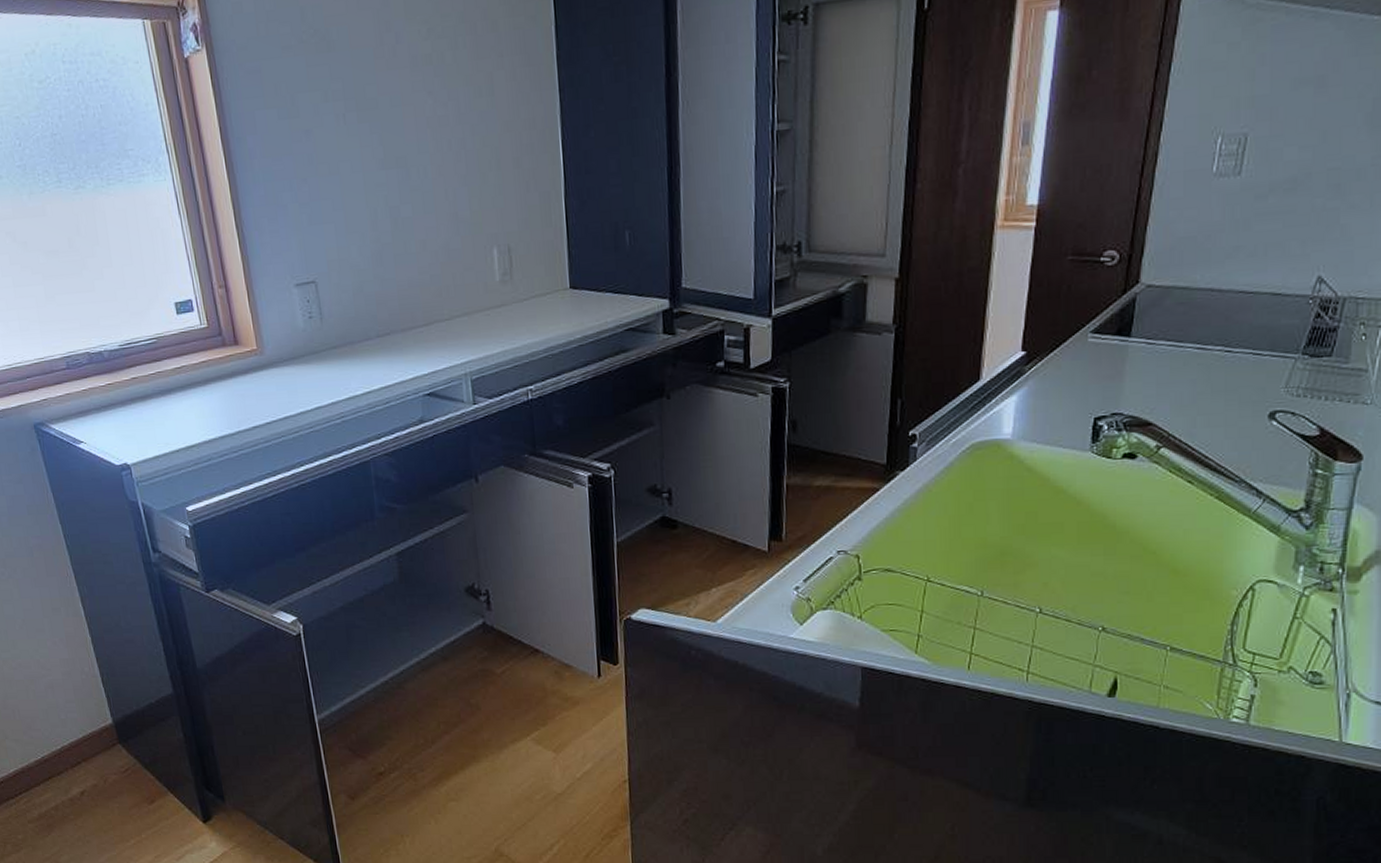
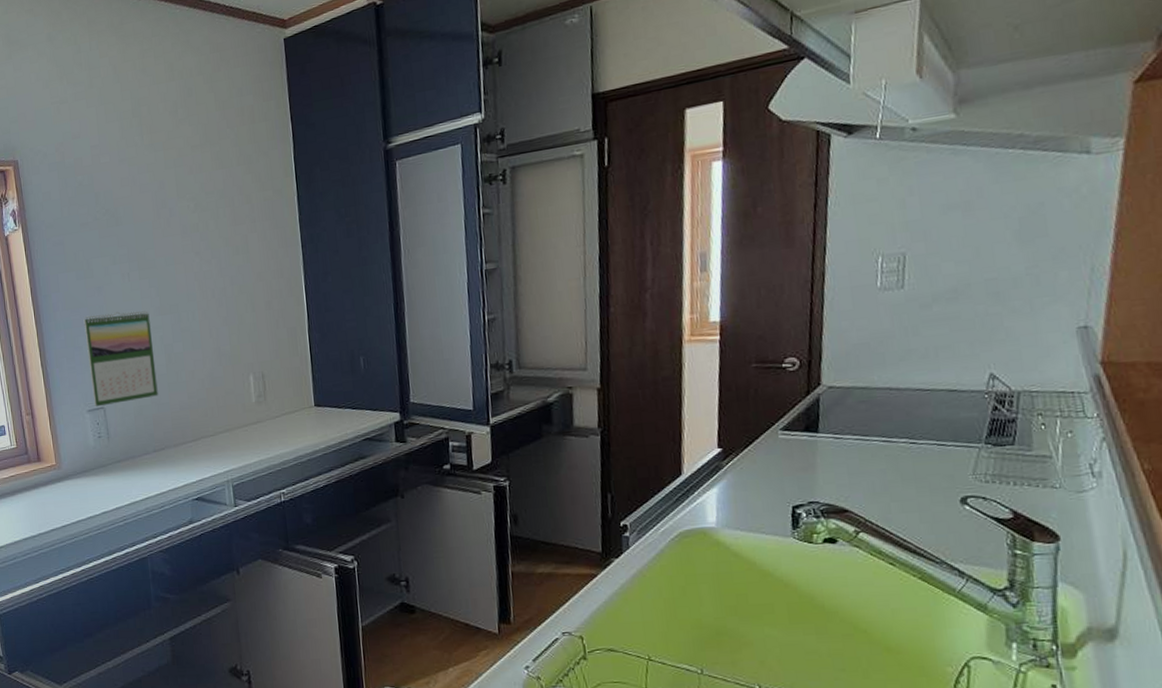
calendar: none [288,162,382,281] -> present [83,310,158,407]

